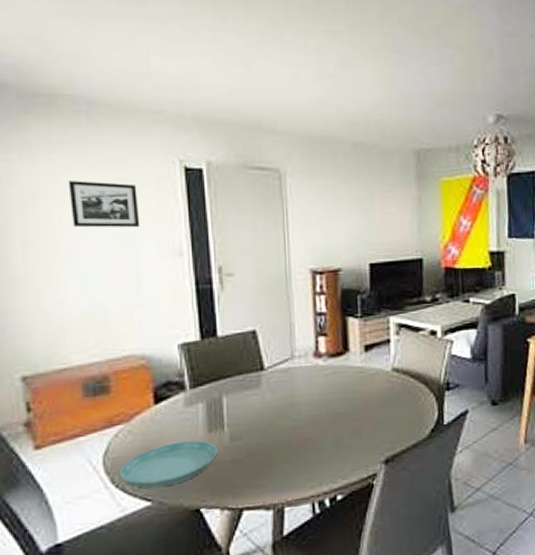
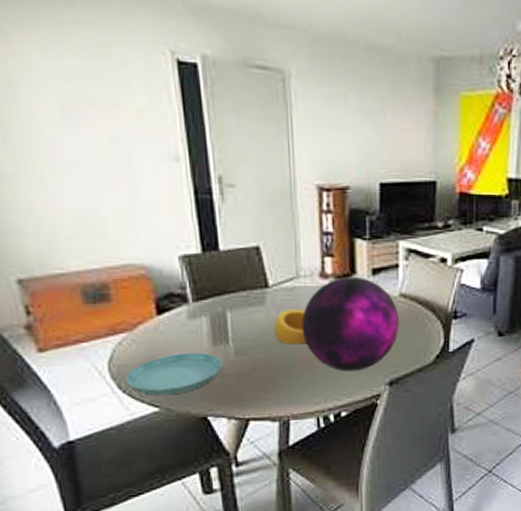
picture frame: present [68,181,140,228] -> none [47,67,131,127]
ring: none [269,389,301,427] -> present [274,309,307,345]
decorative orb: none [296,354,393,452] -> present [301,276,399,372]

